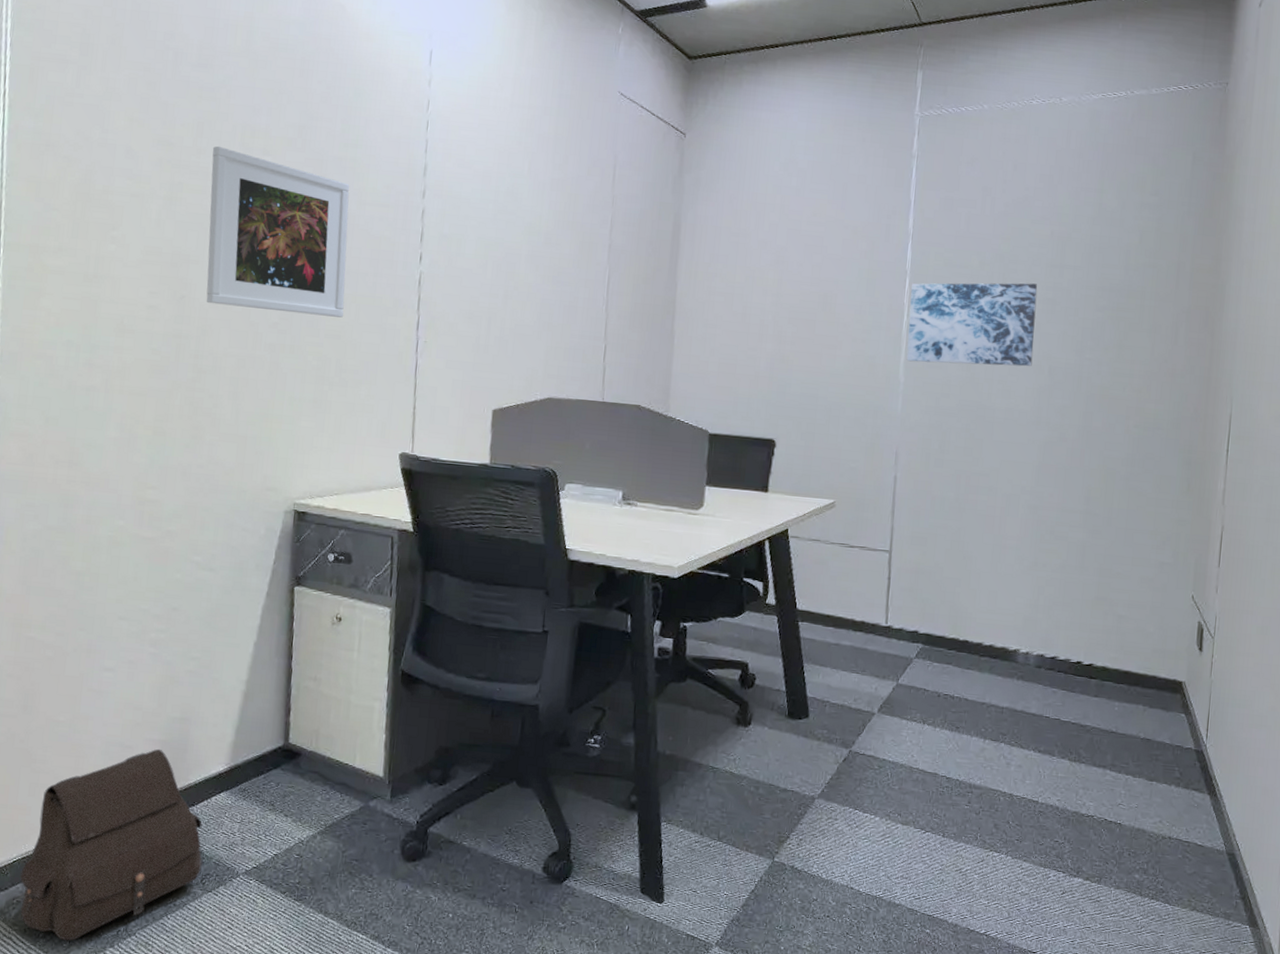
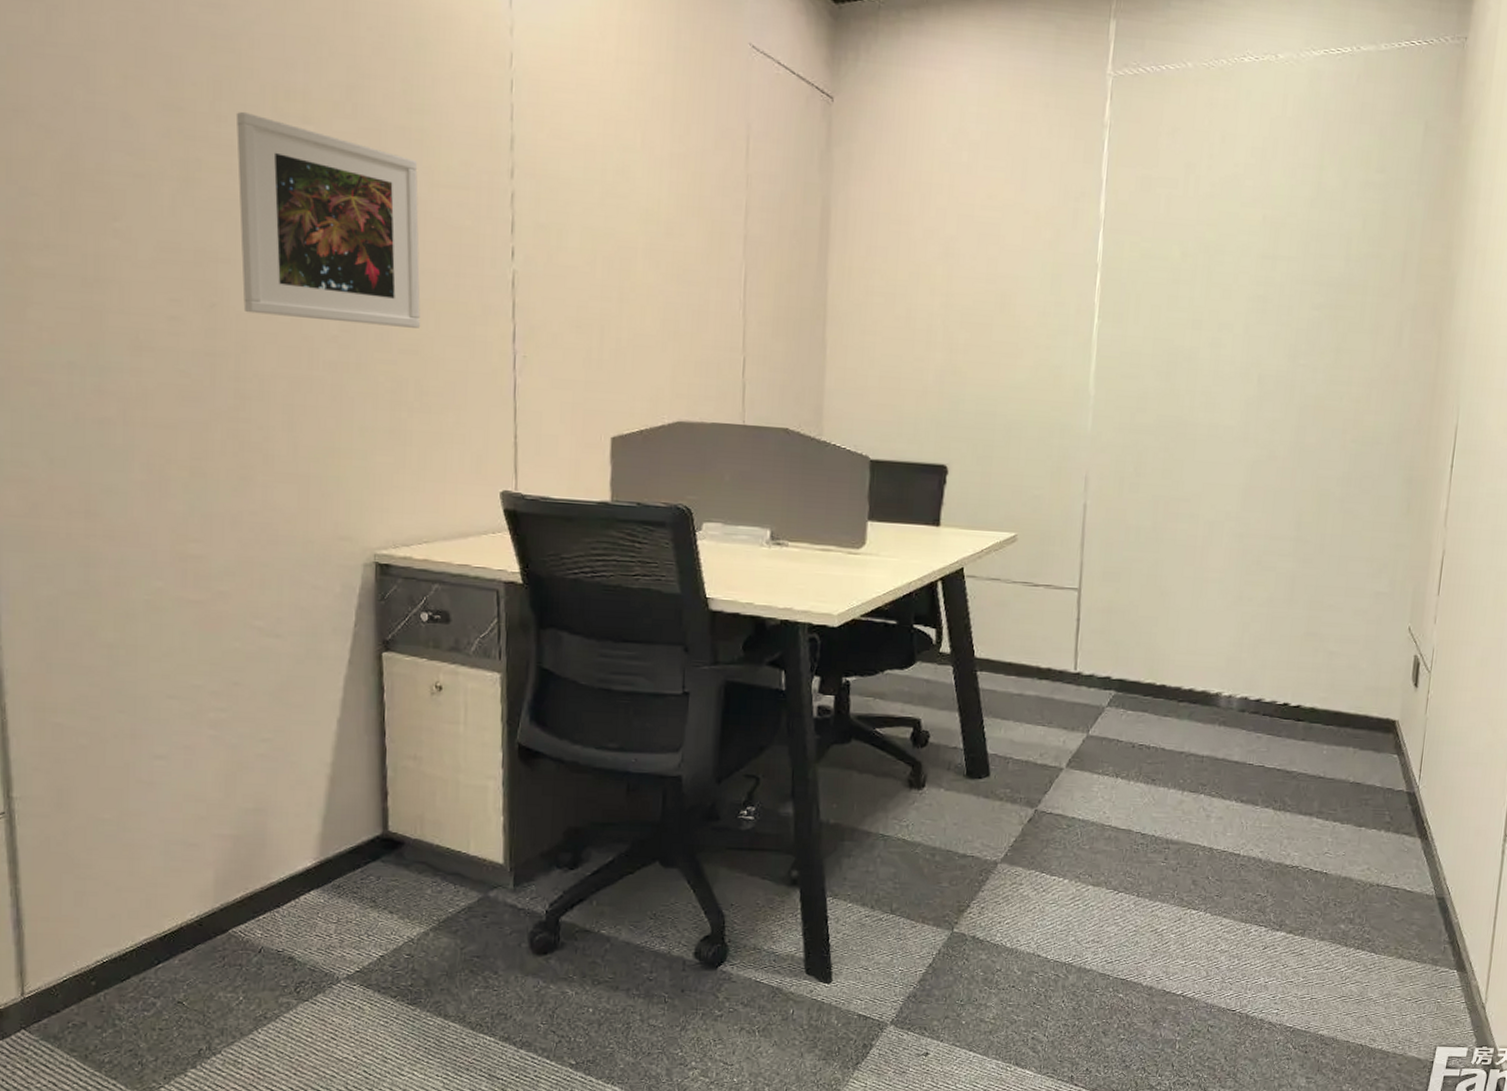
satchel: present [20,748,203,941] -> none [74,845,294,1065]
wall art: present [906,283,1038,367] -> none [1097,277,1247,375]

